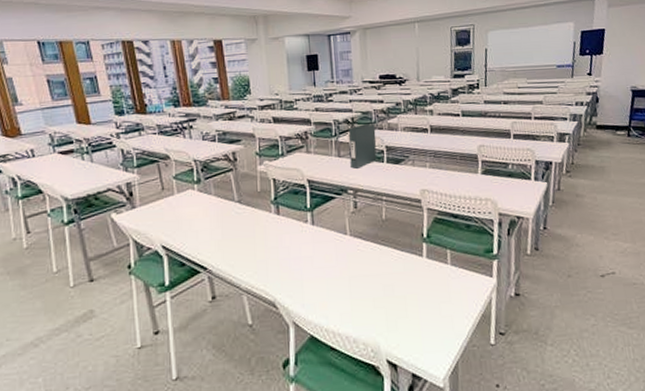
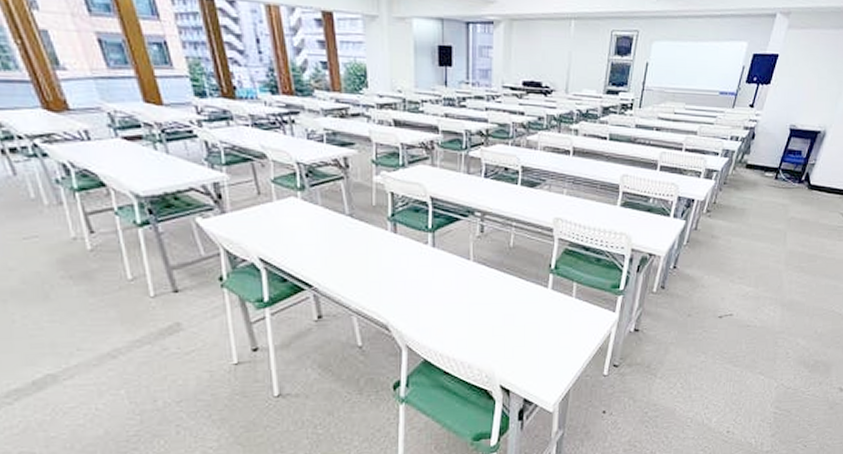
binder: present [348,124,377,169] -> none [480,138,512,189]

